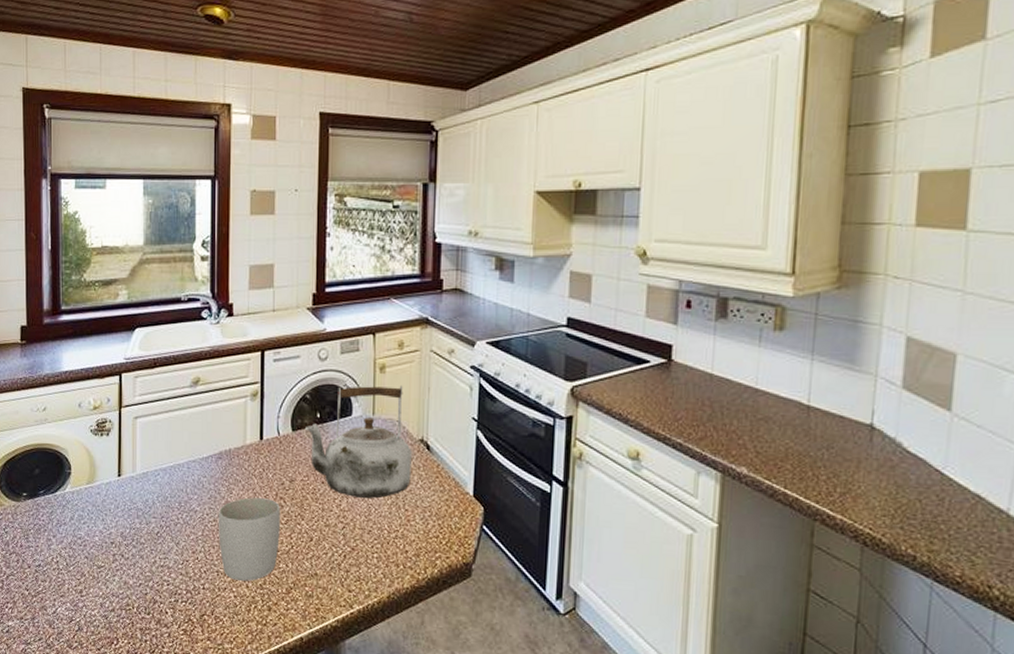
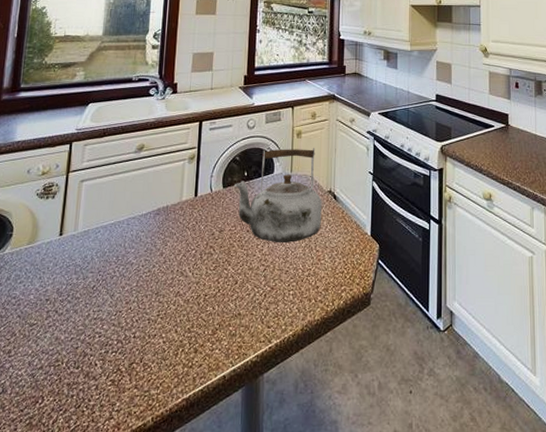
mug: present [219,497,280,582] -> none [152,248,210,326]

